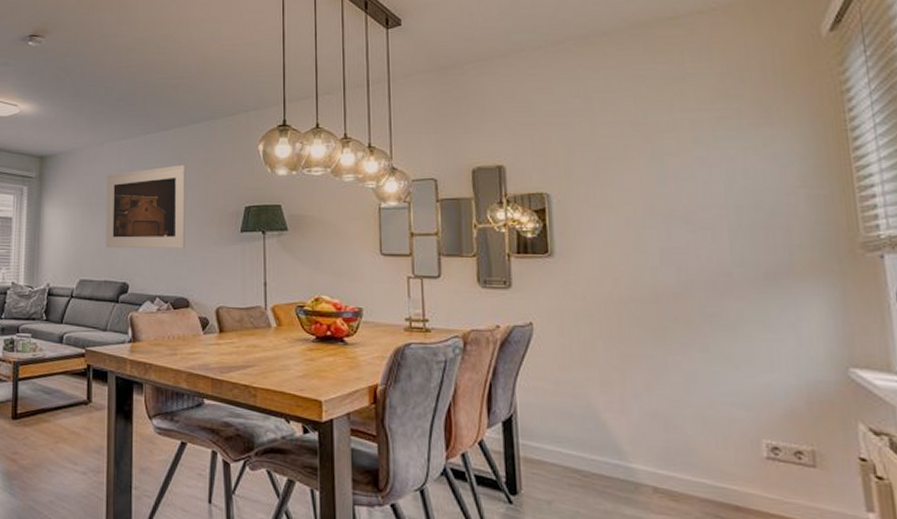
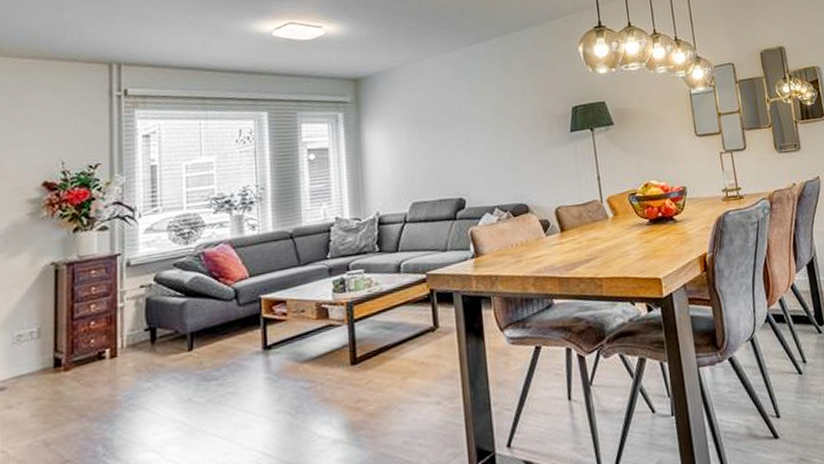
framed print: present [105,165,185,249] -> none [431,72,518,166]

